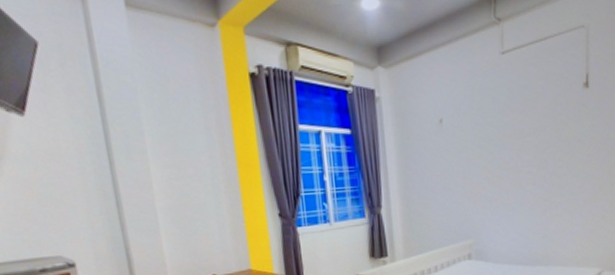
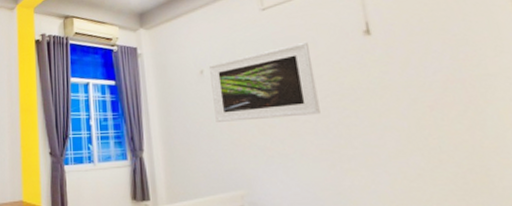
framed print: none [449,91,540,175] -> present [209,41,321,122]

